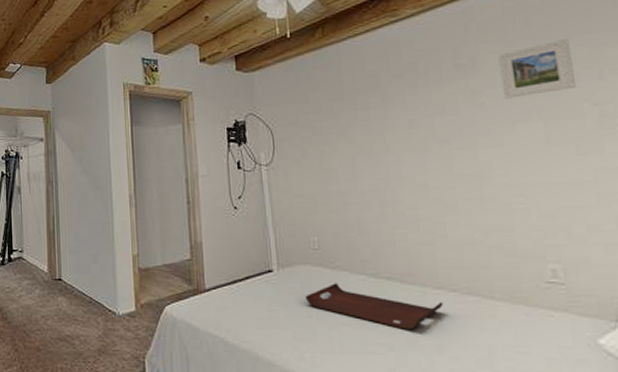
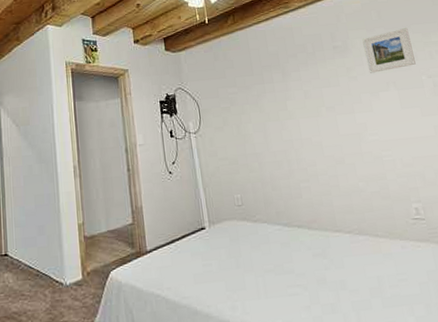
serving tray: present [305,283,444,330] -> none [233,234,342,271]

